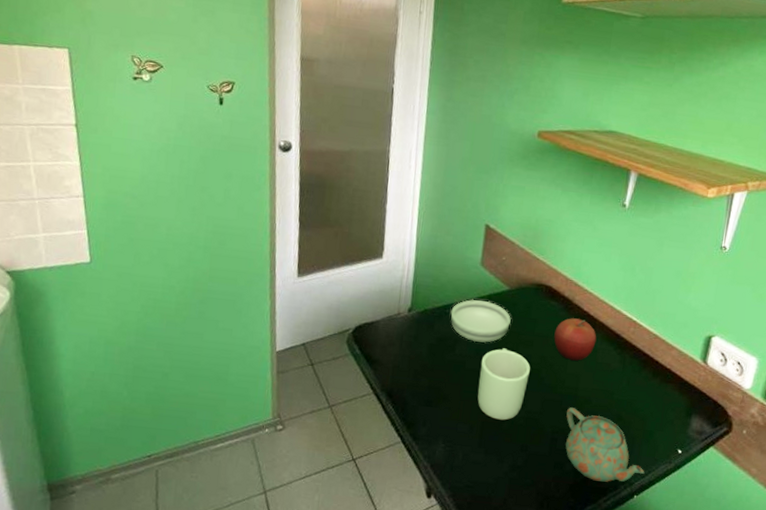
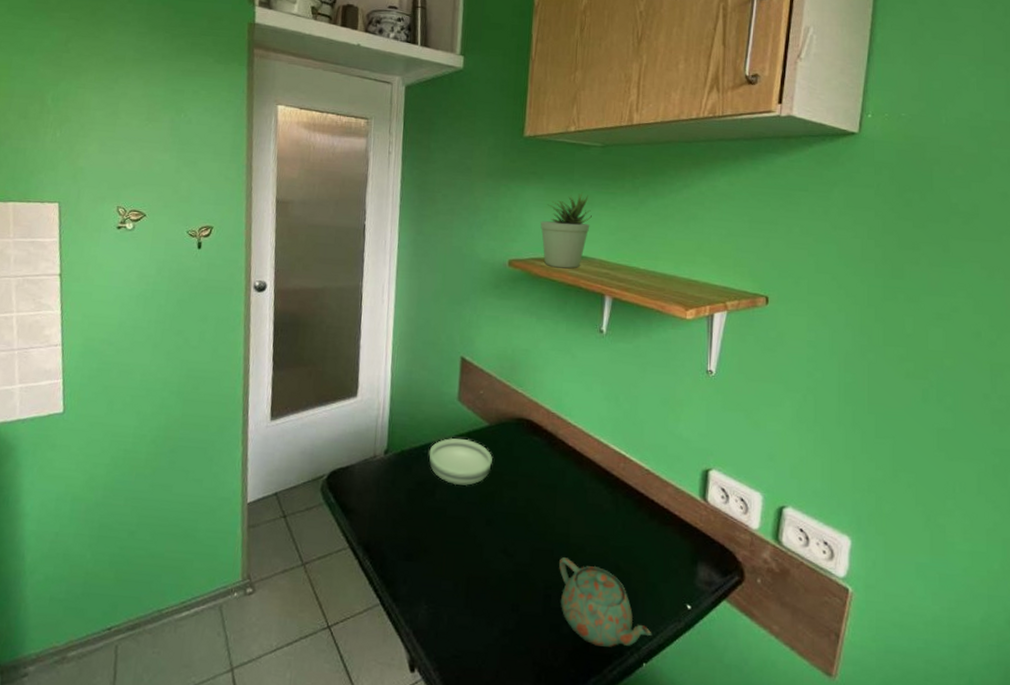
mug: present [477,348,530,421] -> none [460,491,516,575]
fruit: present [554,318,597,361] -> none [539,454,585,503]
potted plant: none [572,65,625,144] -> present [540,192,592,269]

